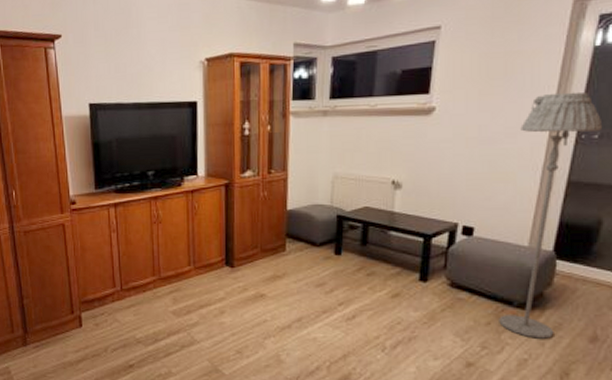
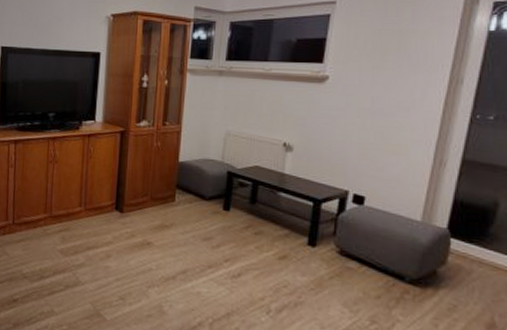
floor lamp: present [499,91,603,339] -> none [389,72,499,320]

